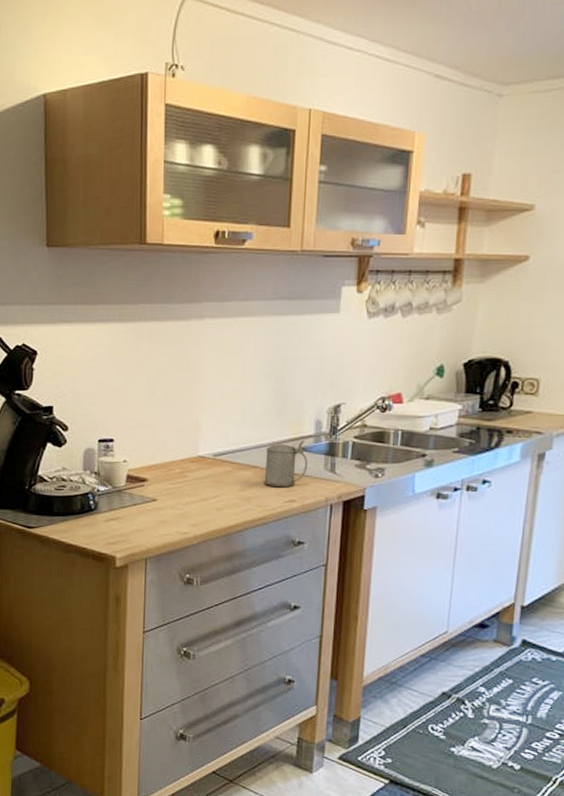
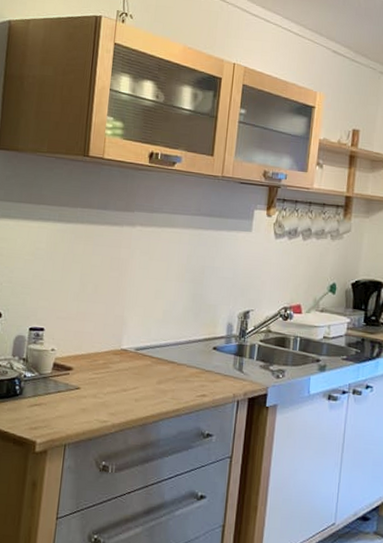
beer stein: present [264,441,308,488] -> none [179,341,220,383]

